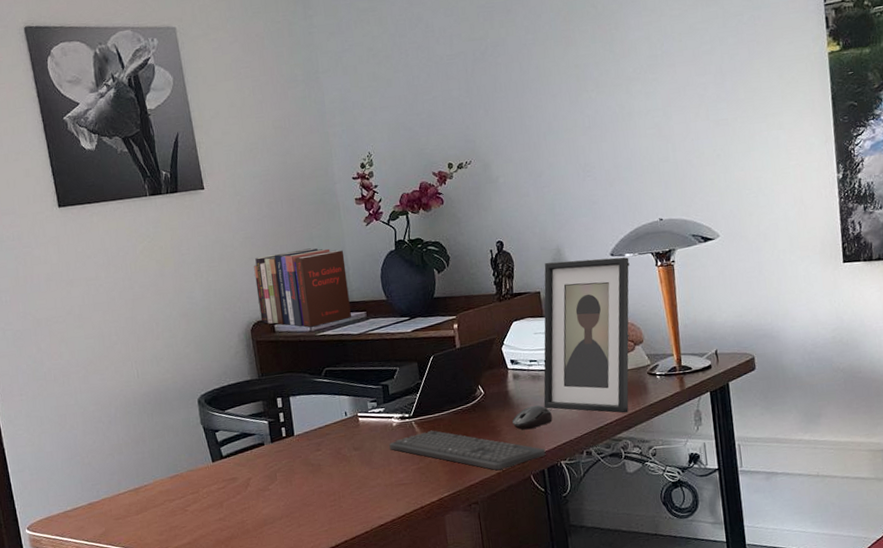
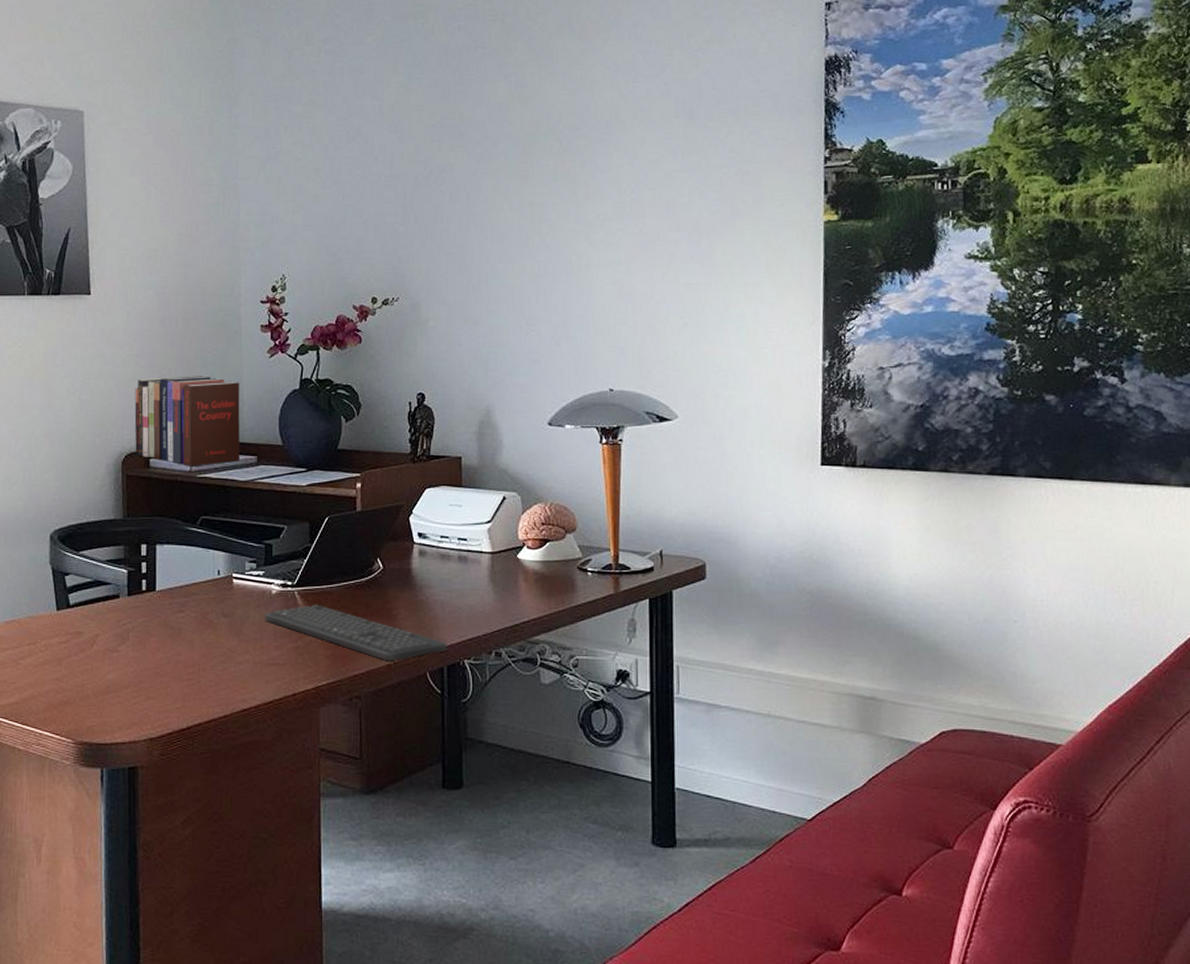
computer mouse: present [511,405,553,430] -> none [411,589,460,618]
picture frame: present [543,257,630,414] -> none [451,424,570,612]

